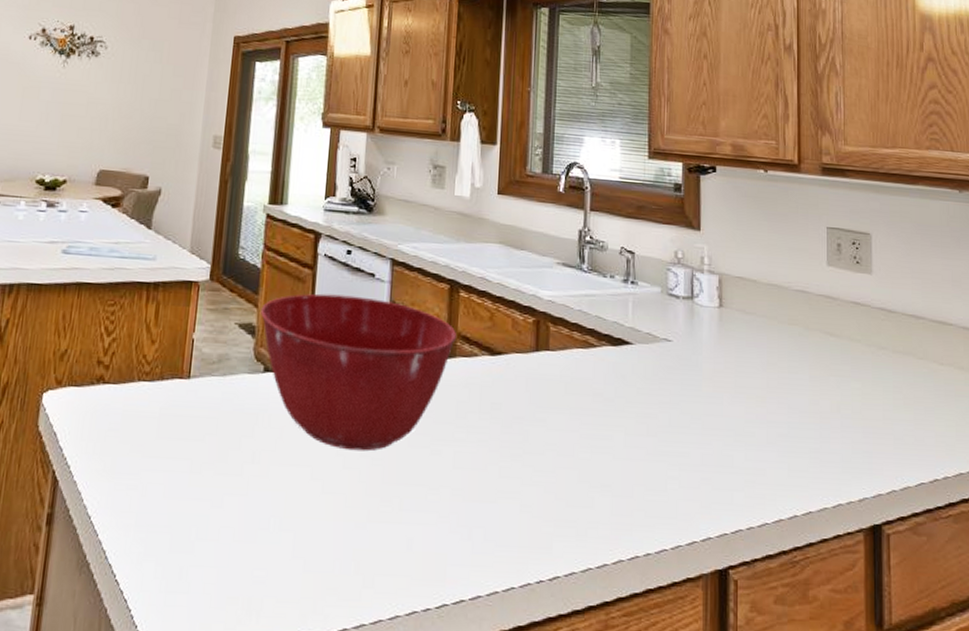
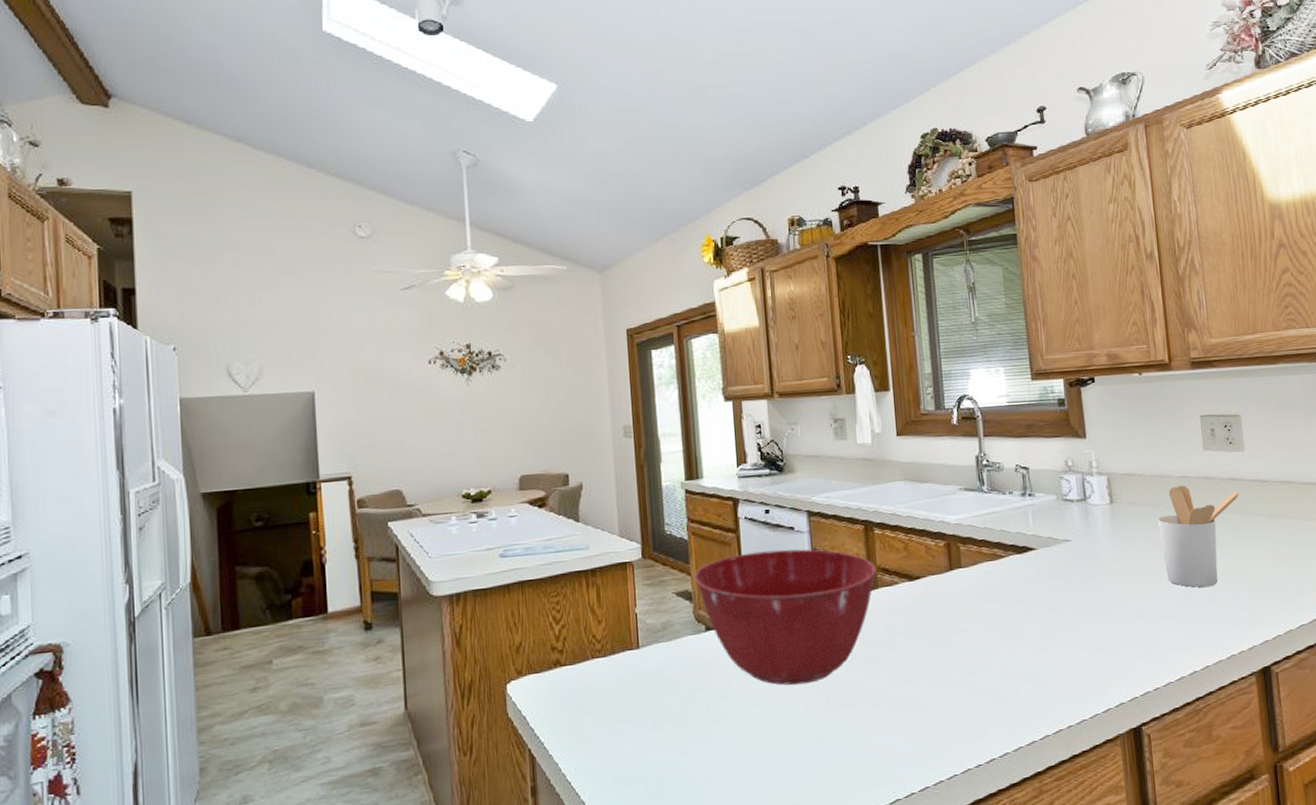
utensil holder: none [769,300,863,420] -> present [1157,485,1240,587]

